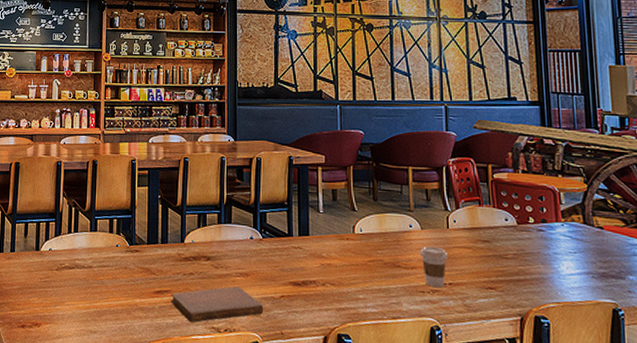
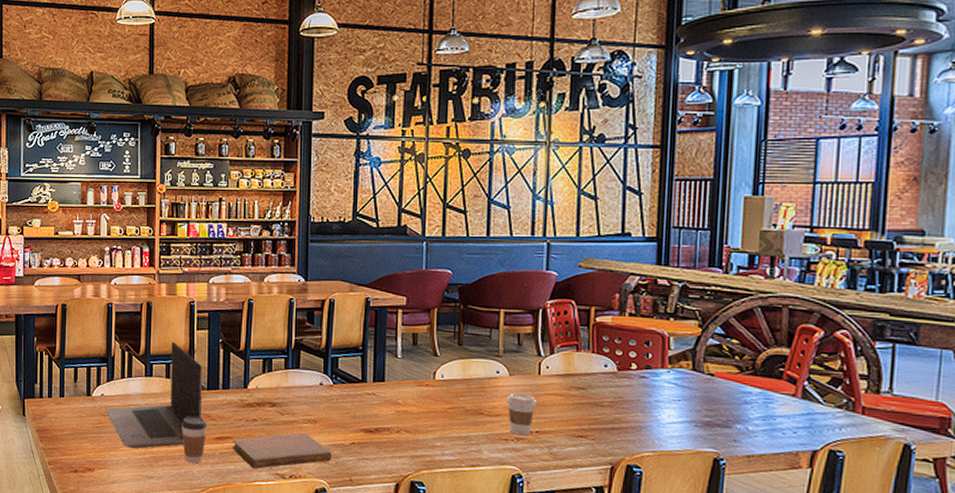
laptop computer: none [53,197,142,303] -> present [106,341,202,449]
coffee cup: none [123,270,148,318] -> present [181,416,208,464]

